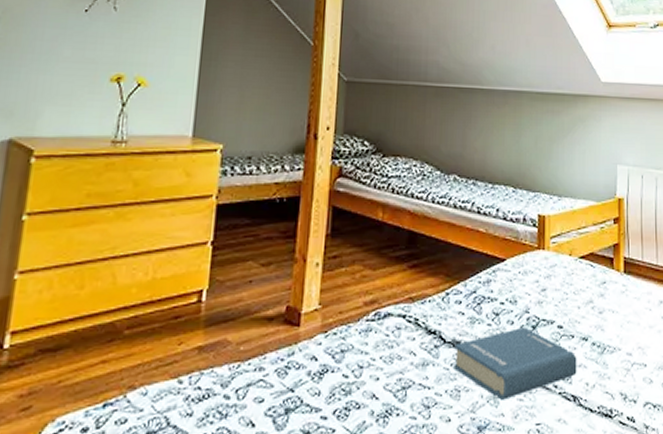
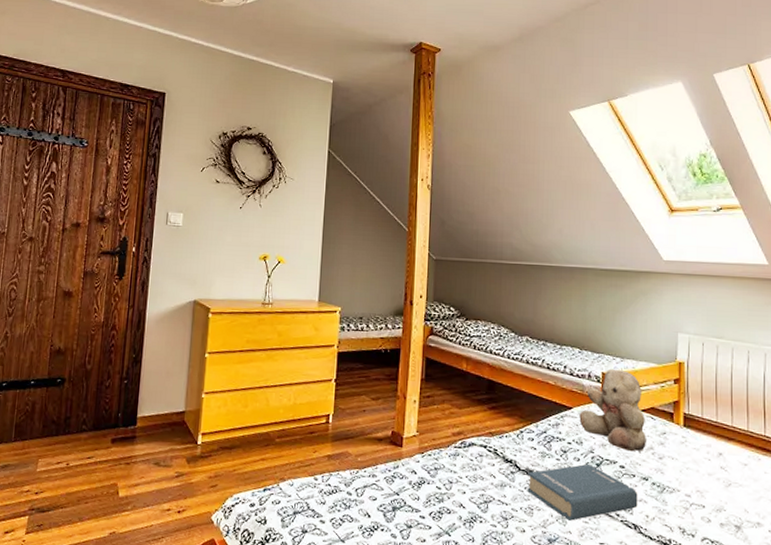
teddy bear: none [513,209,585,308] -> present [579,368,646,452]

